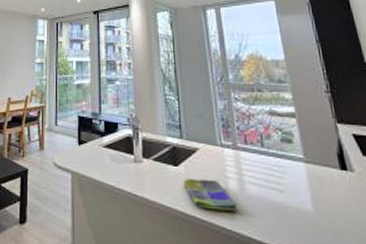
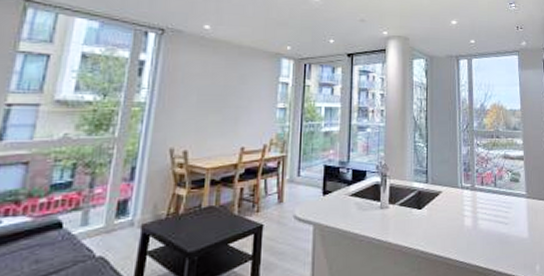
dish towel: present [183,179,237,212] -> none [425,219,469,246]

